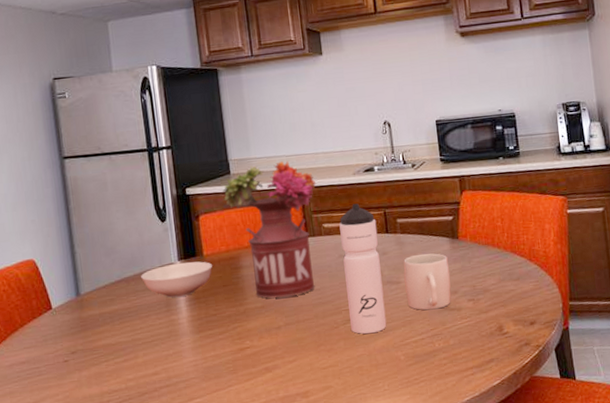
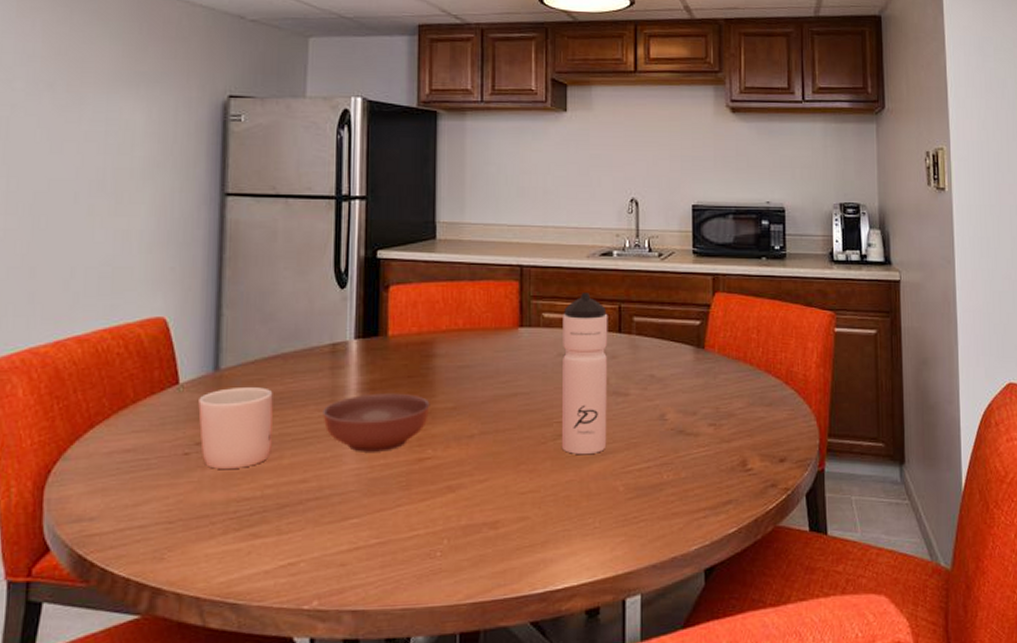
mug: none [68,305,128,371] -> present [198,386,273,470]
bowl: present [141,261,212,298] -> none [303,341,397,385]
bowl: none [162,299,244,348] -> present [323,393,430,452]
flower arrangement: present [223,160,317,298] -> none [423,231,541,398]
mug: present [403,253,451,311] -> none [634,362,691,432]

